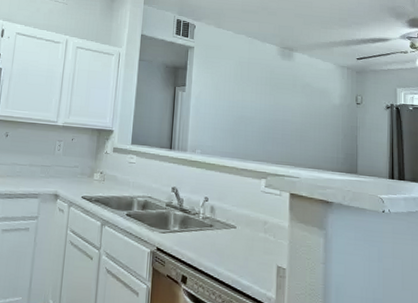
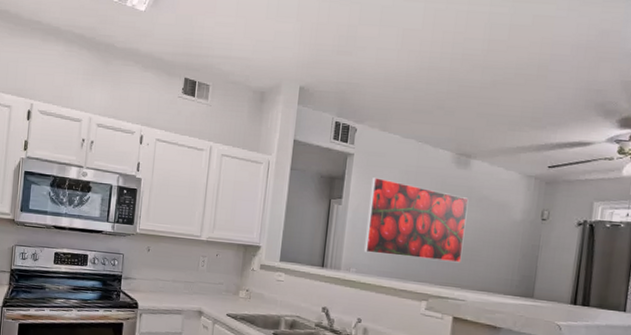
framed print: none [207,67,294,143] -> present [364,177,469,263]

